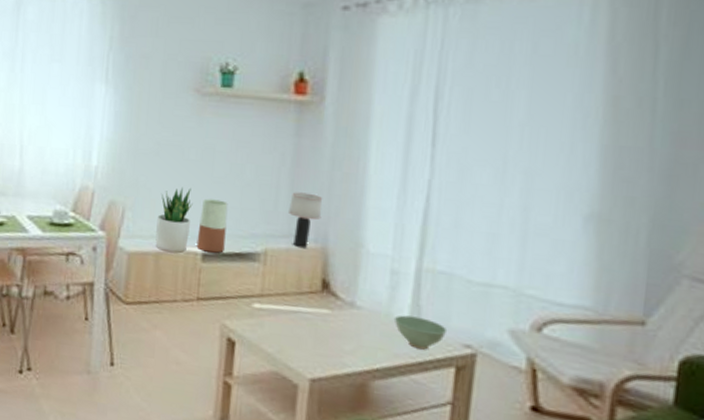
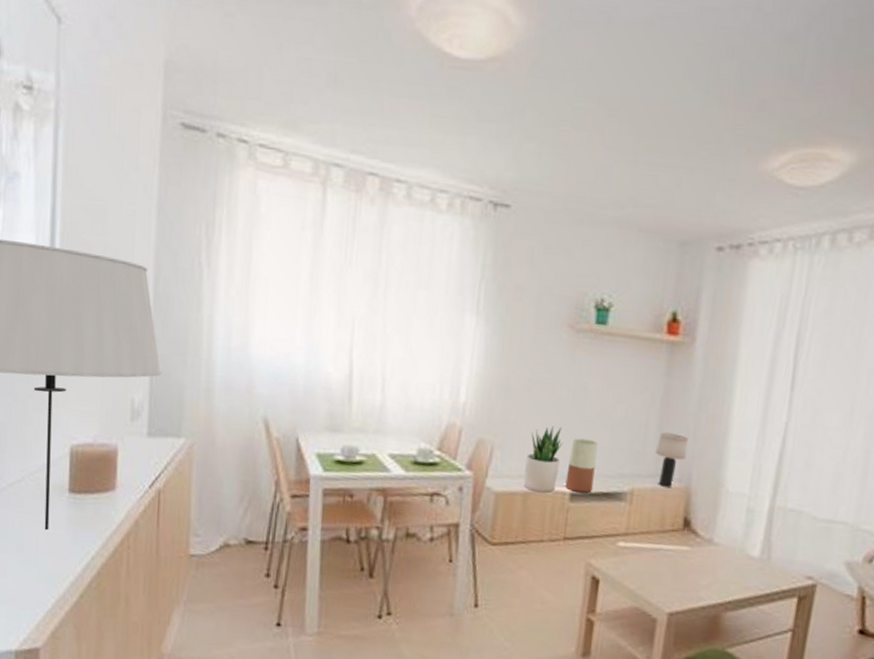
bowl: present [393,315,448,350] -> none [747,550,794,582]

